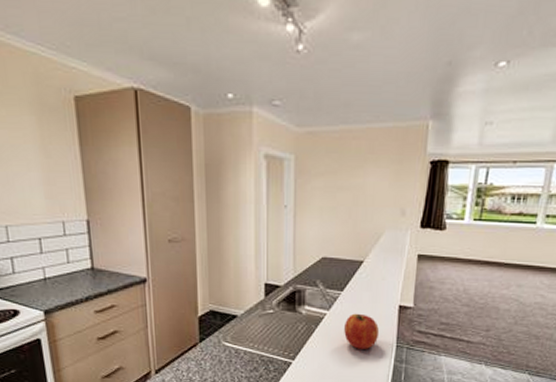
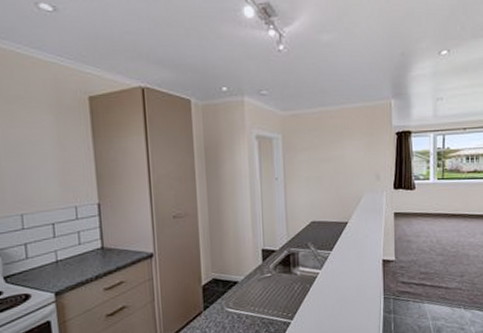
fruit: present [344,313,380,349] -> none [336,270,368,304]

